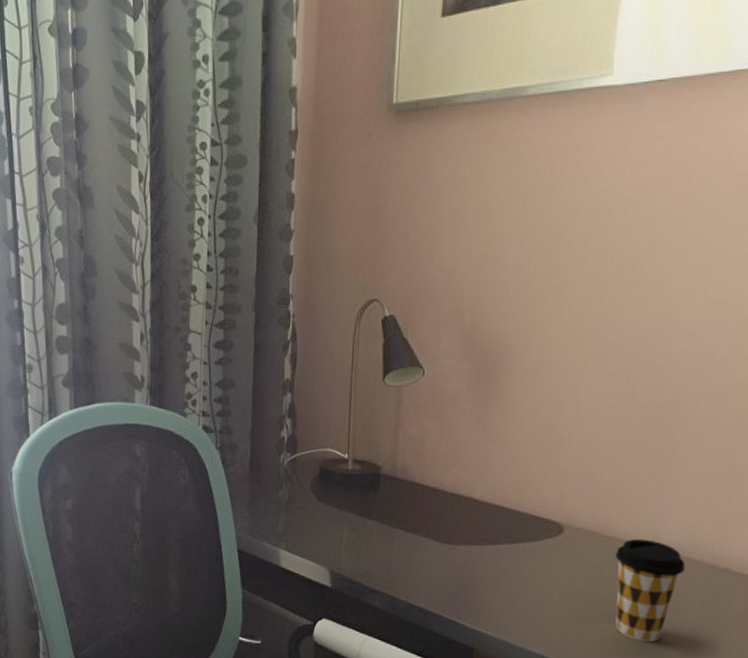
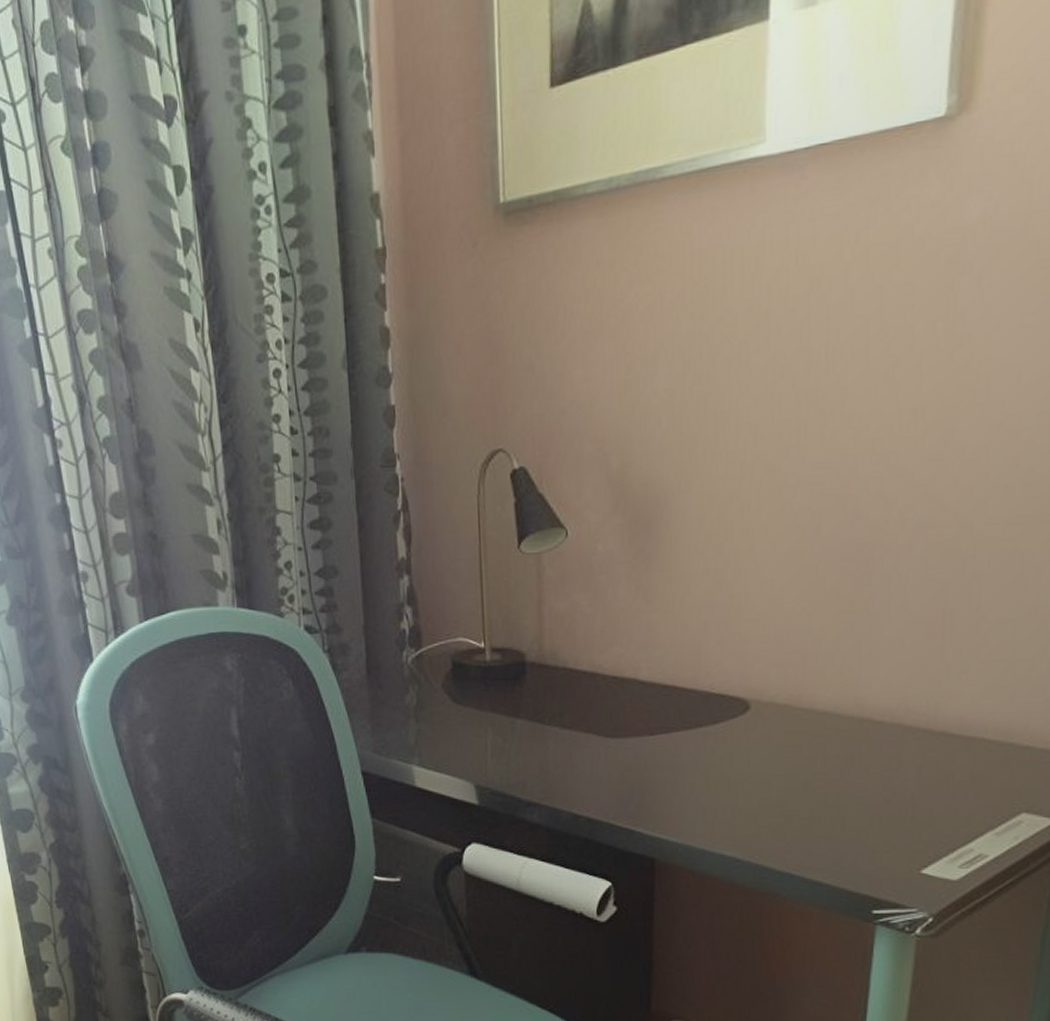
coffee cup: present [615,538,686,643] -> none [814,707,897,829]

